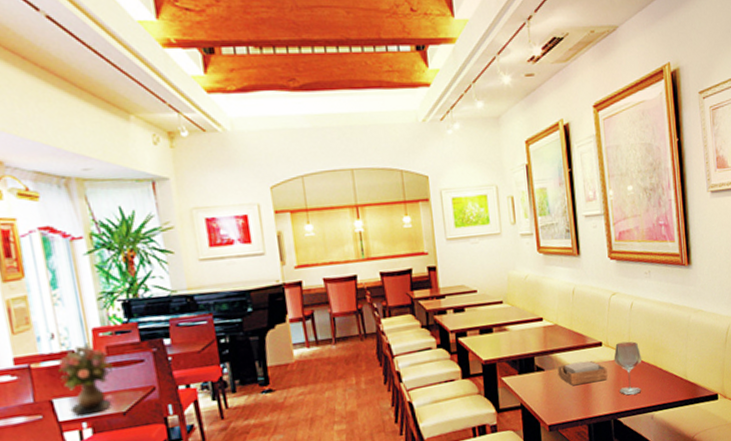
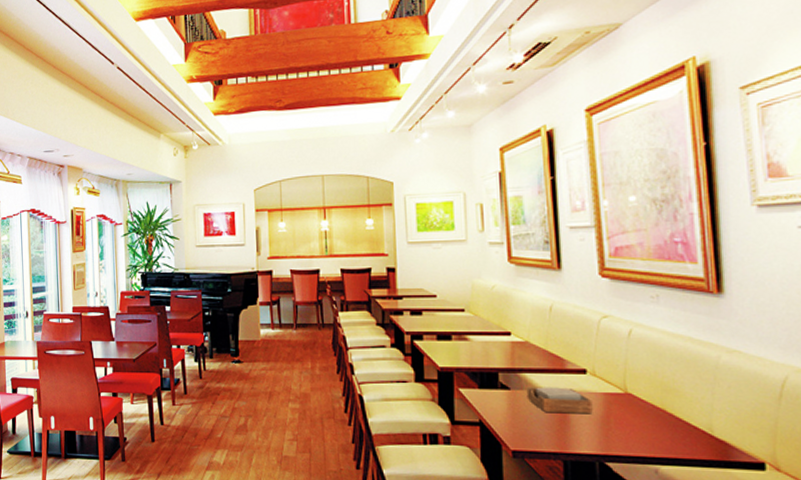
bouquet: present [57,342,114,416] -> none [97,302,131,357]
wine glass: present [613,341,642,395] -> none [602,373,643,439]

